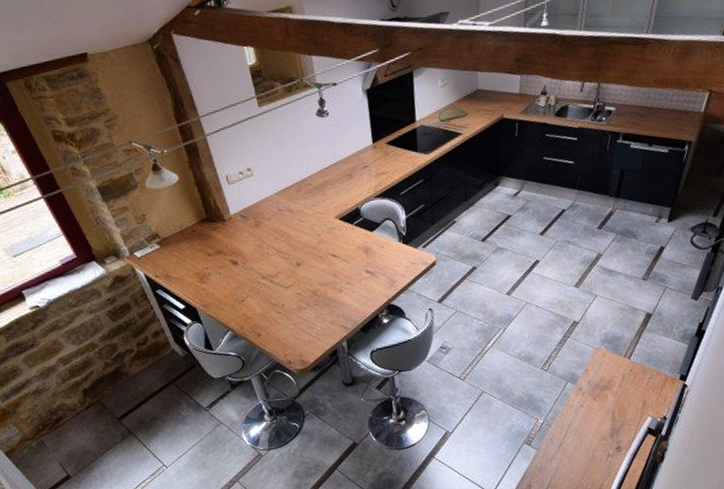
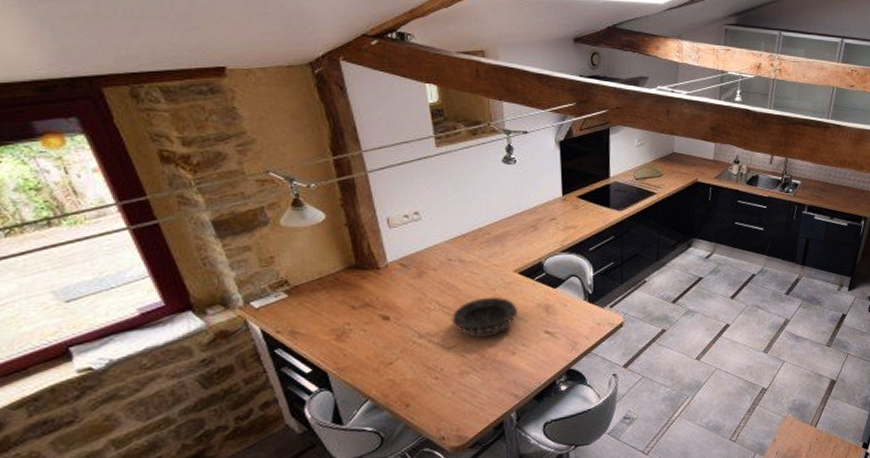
decorative bowl: none [287,241,341,277] -> present [451,297,517,337]

